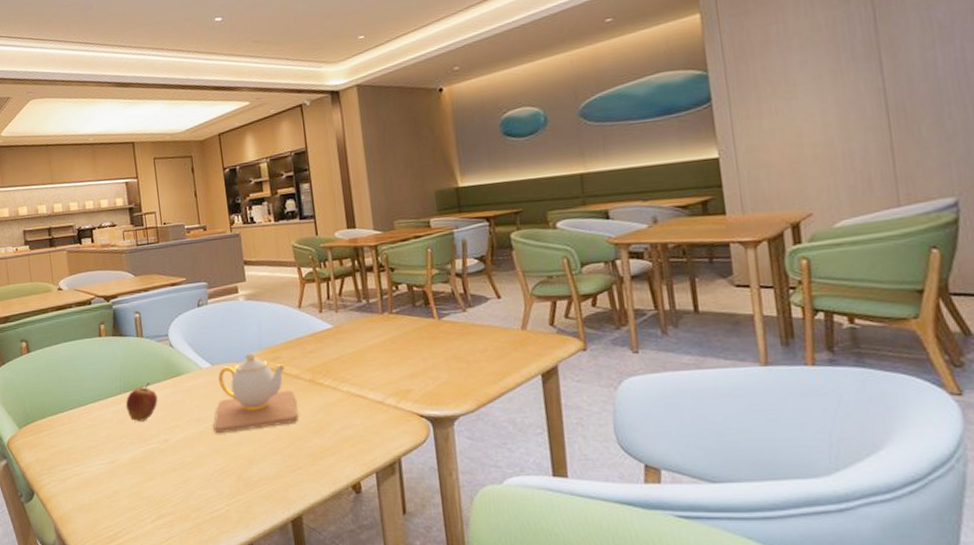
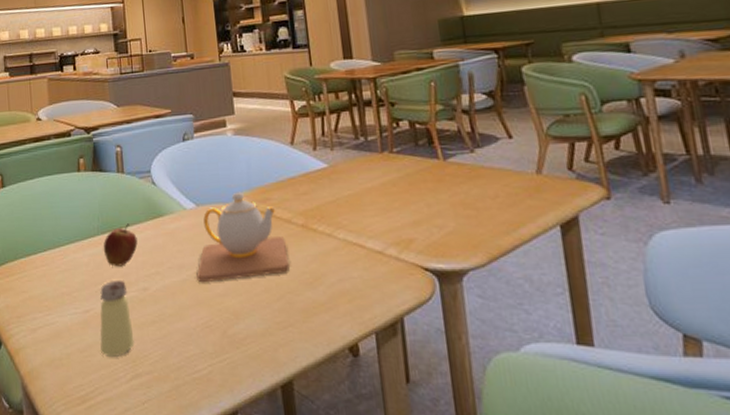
saltshaker: none [124,434,158,501] -> present [99,281,135,357]

